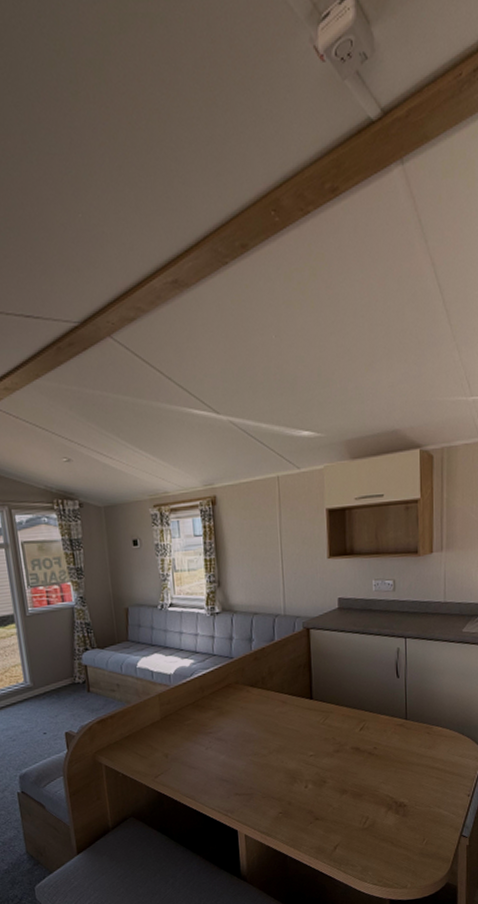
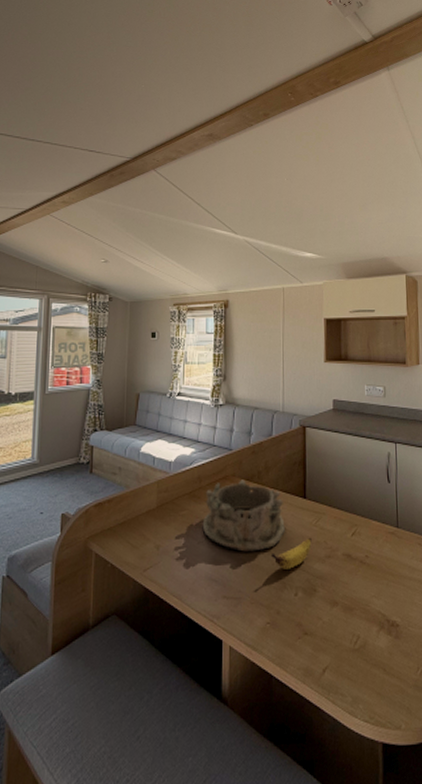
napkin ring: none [208,686,293,753] -> present [202,479,285,552]
banana: none [280,735,320,766] -> present [272,537,312,569]

